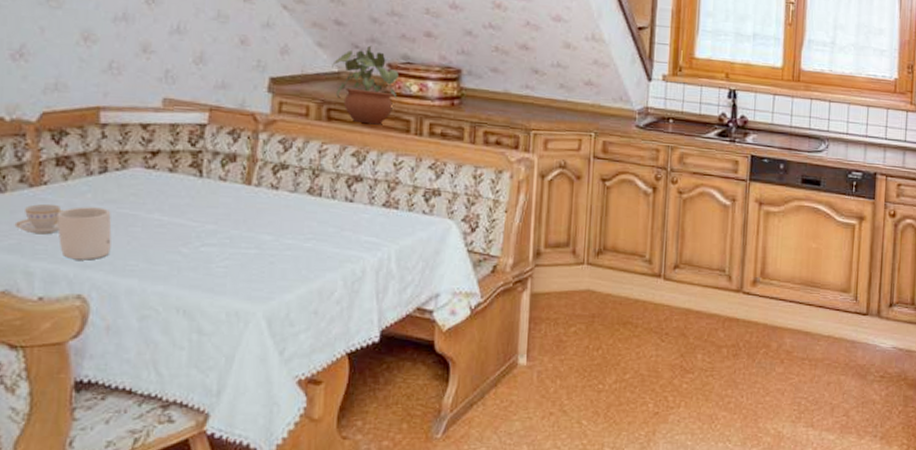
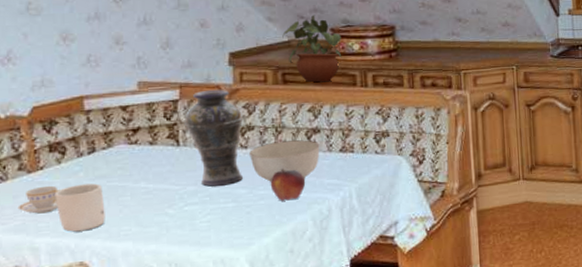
vase: none [211,117,278,229] -> present [185,89,244,187]
bowl: none [280,186,361,232] -> present [249,140,320,182]
fruit: none [299,217,340,255] -> present [270,169,306,201]

